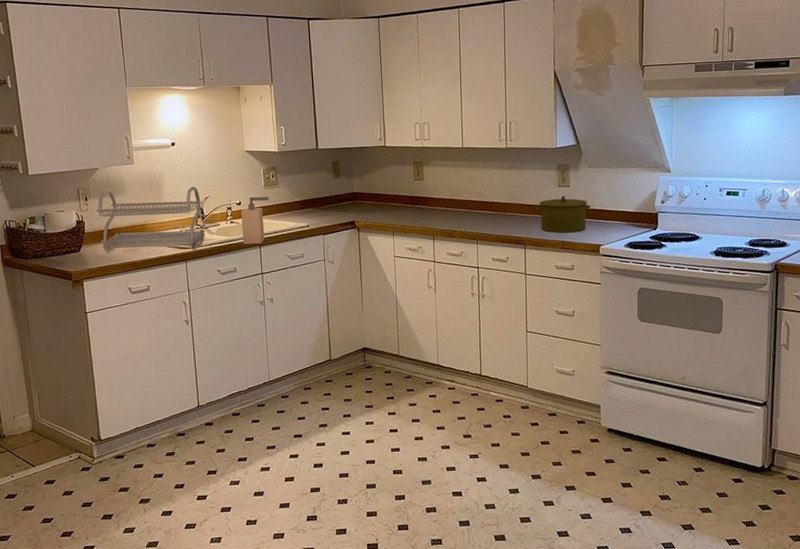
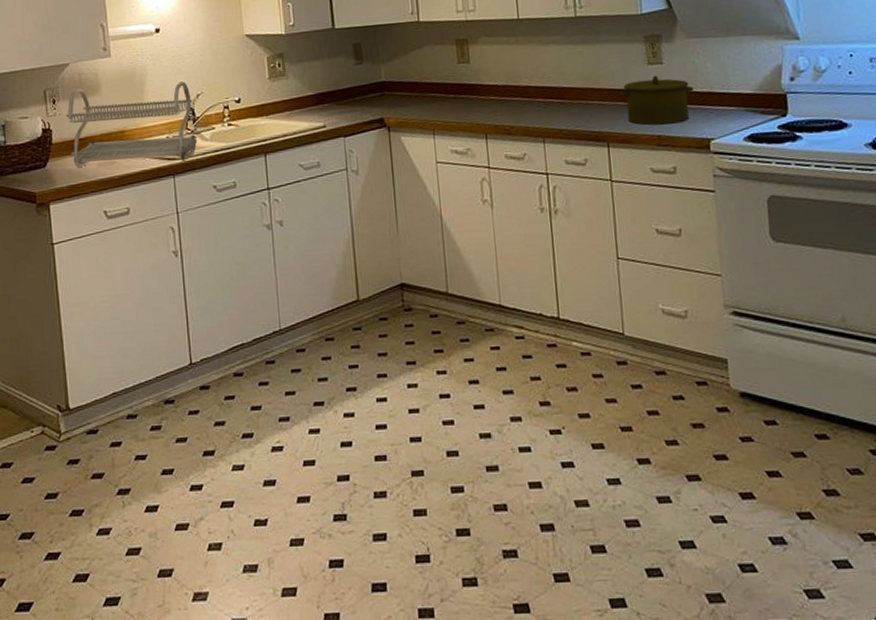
soap dispenser: present [241,196,270,245] -> none [241,91,276,152]

